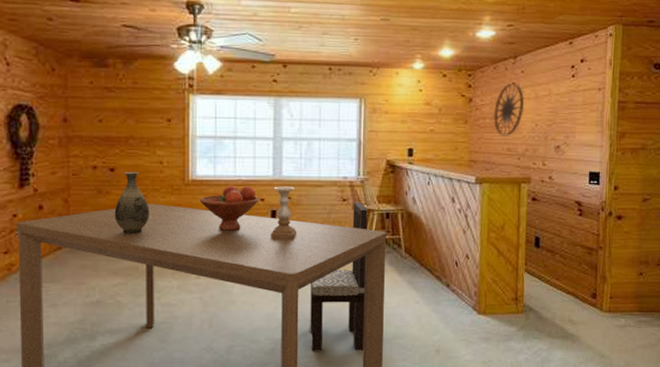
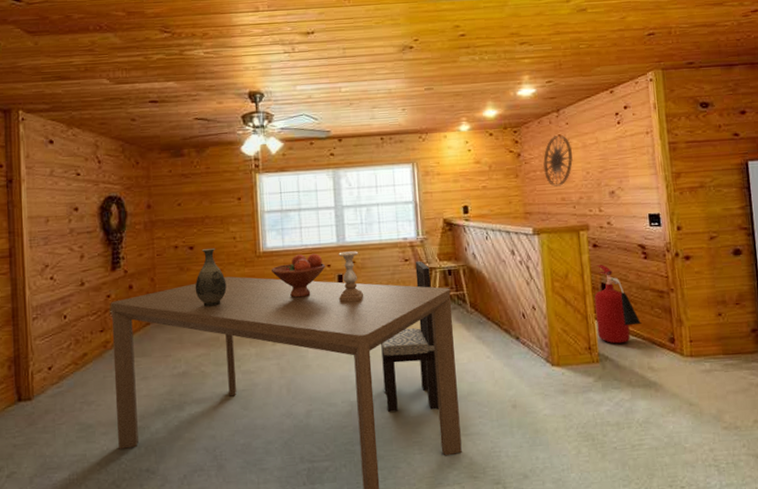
fire extinguisher: none [526,219,569,296] -> present [594,265,642,344]

